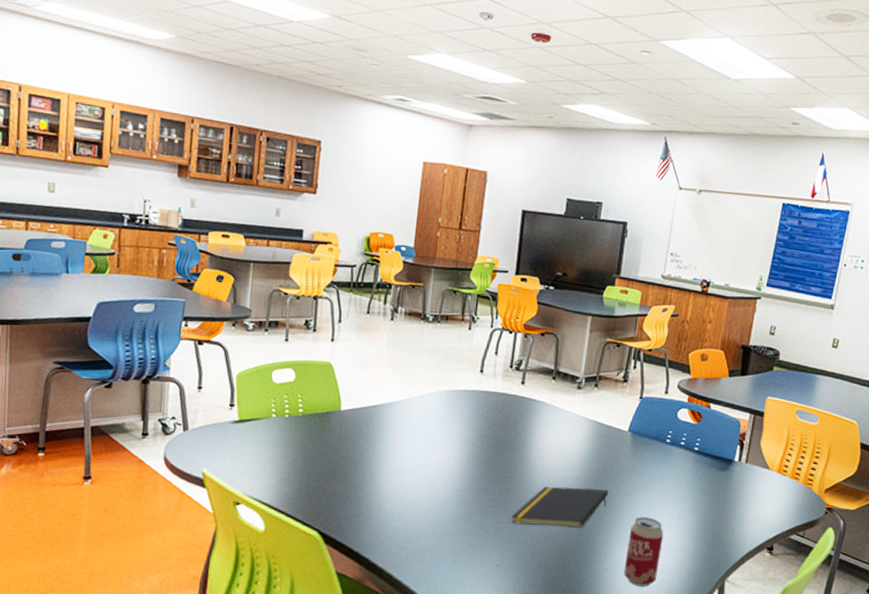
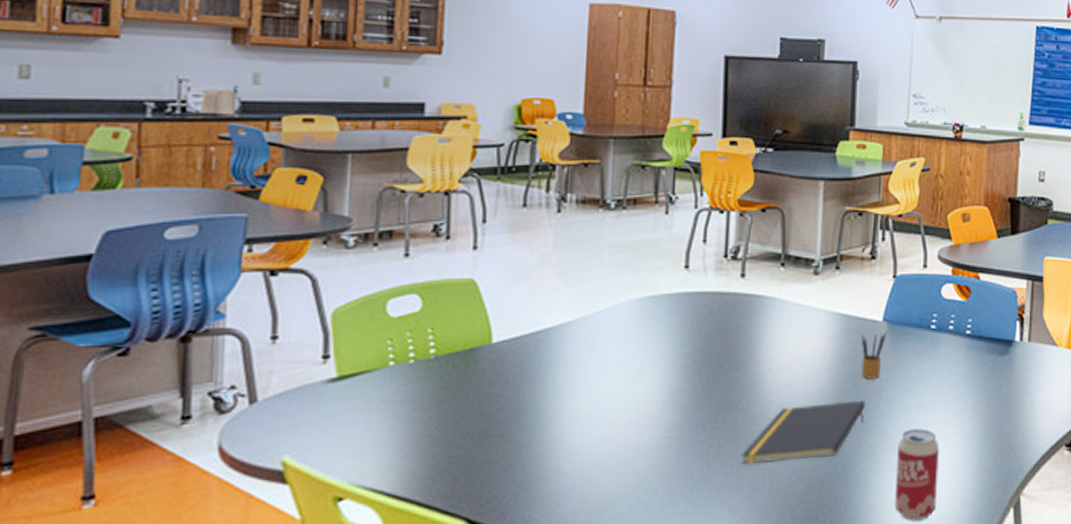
pencil box: none [607,438,631,475] -> present [861,330,888,379]

